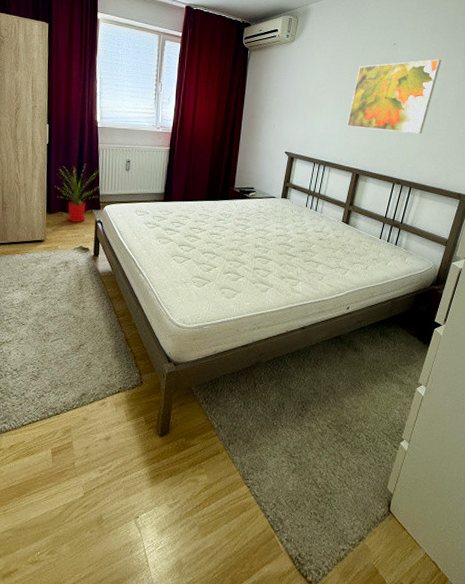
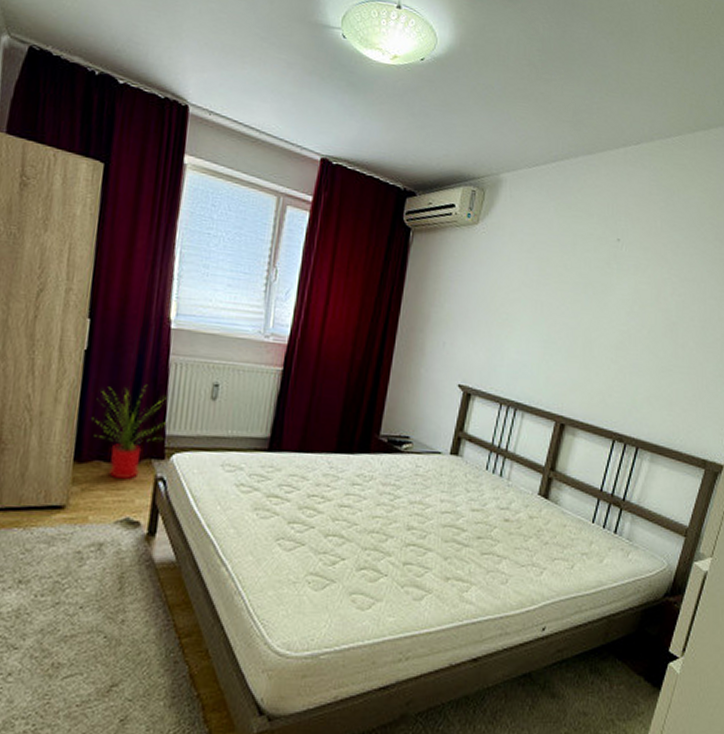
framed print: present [347,59,441,134] -> none [550,265,681,371]

